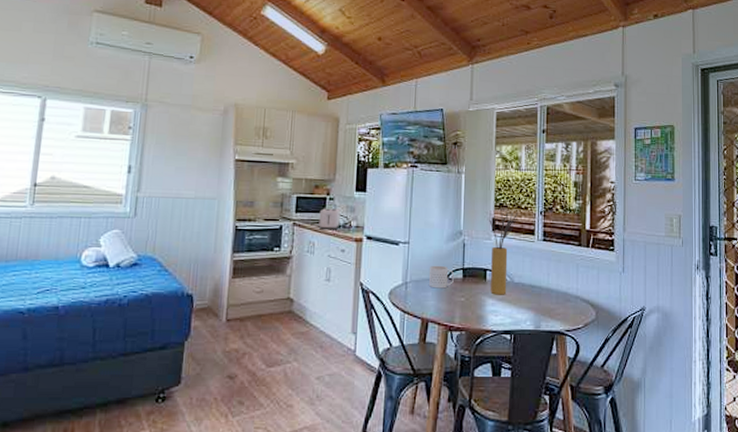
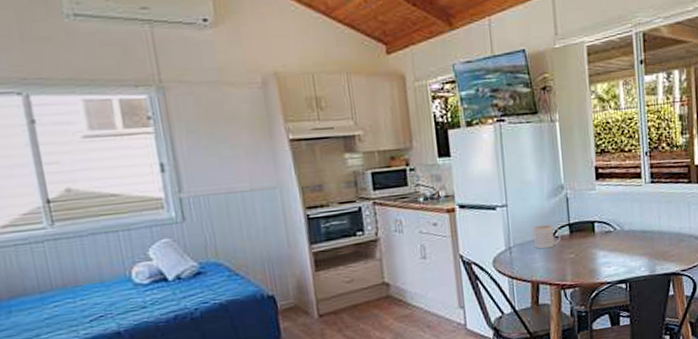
toaster: present [317,208,340,229] -> none [400,179,427,204]
vase: present [489,211,519,295] -> none [591,155,622,247]

